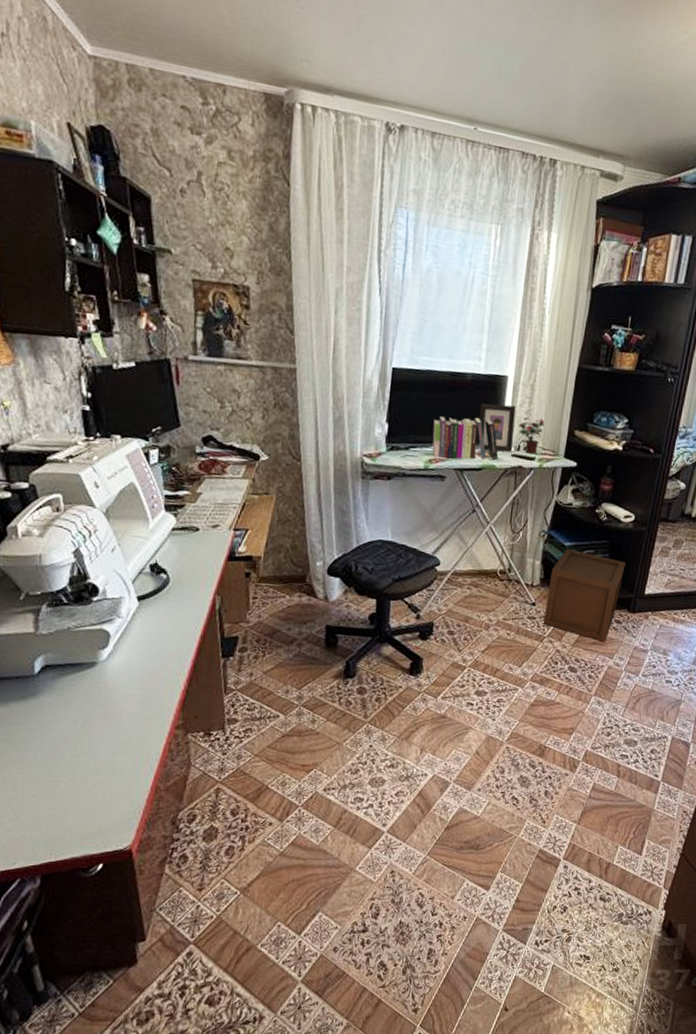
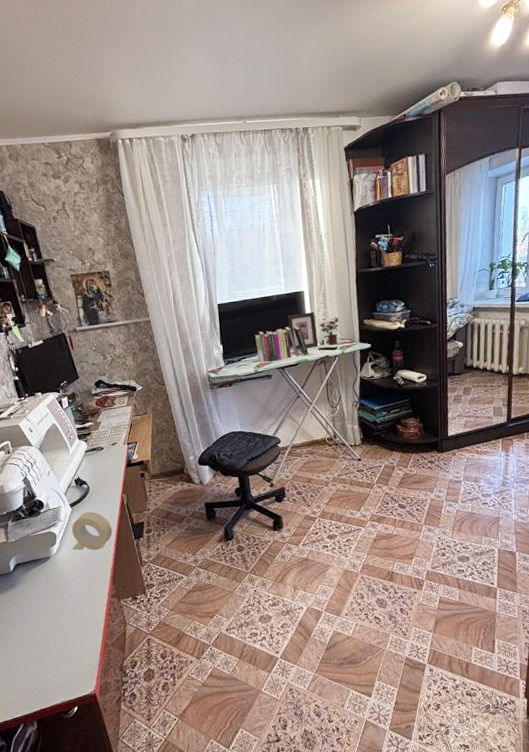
adhesive tape: none [130,611,193,664] -> present [71,511,113,550]
storage box: present [543,548,625,643] -> none [368,411,428,481]

